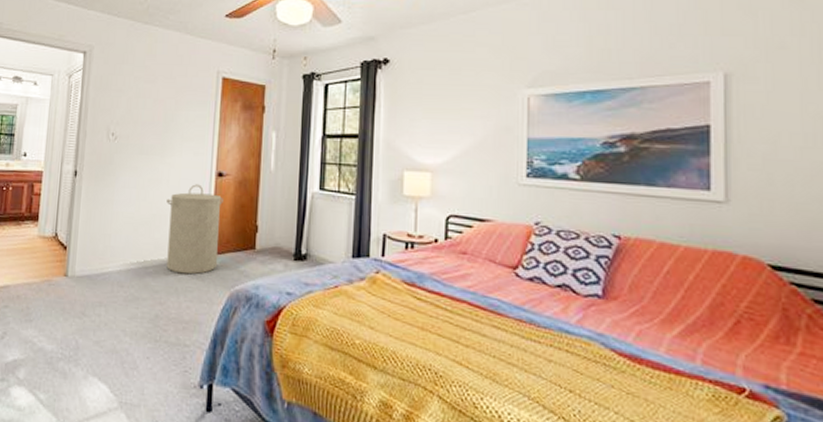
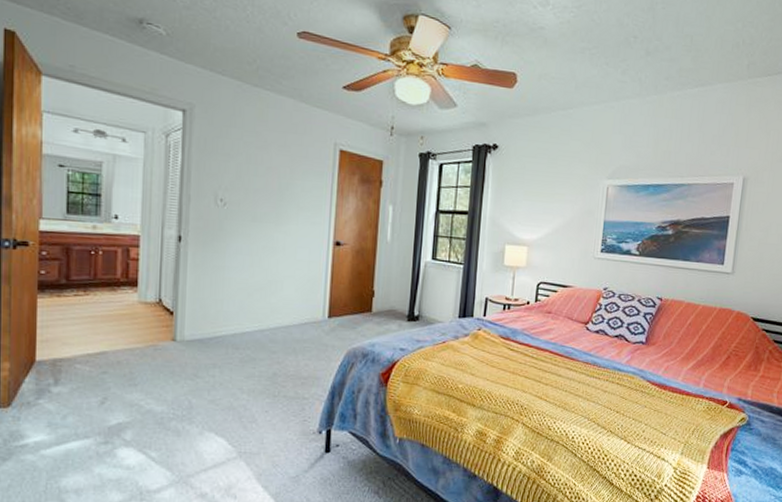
laundry hamper: present [167,184,223,275] -> none [283,252,341,336]

